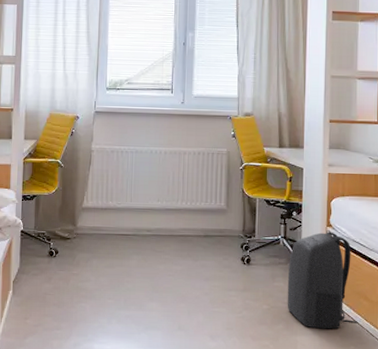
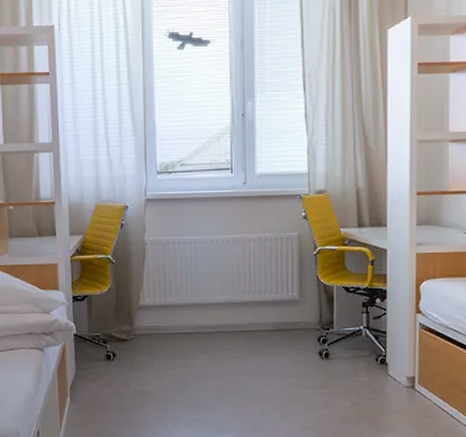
backpack: present [287,229,357,329] -> none [372,316,452,425]

